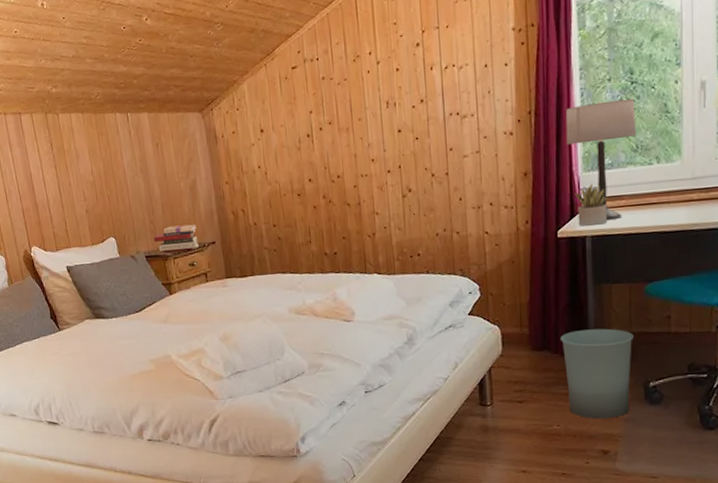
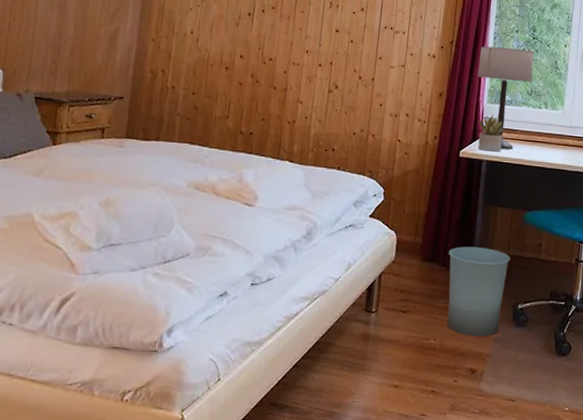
books: present [154,224,200,252] -> none [51,70,107,102]

